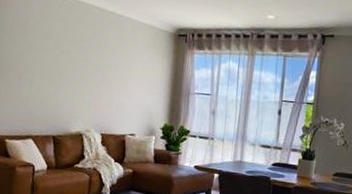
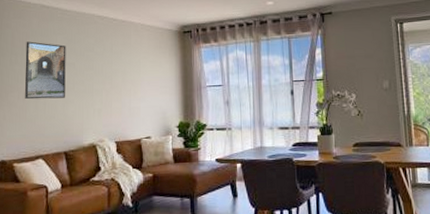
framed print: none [21,24,64,84] -> present [25,41,66,100]

